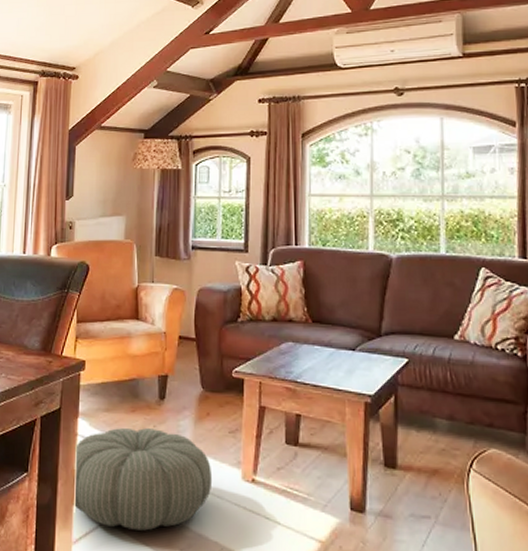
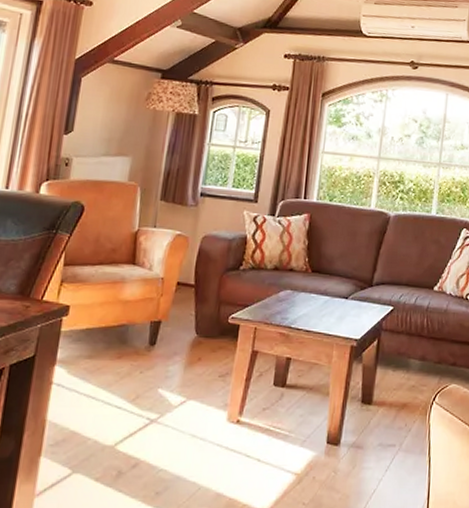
pouf: present [73,428,213,531] -> none [39,374,198,477]

